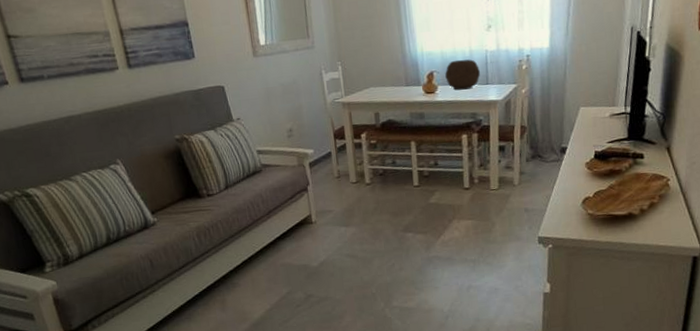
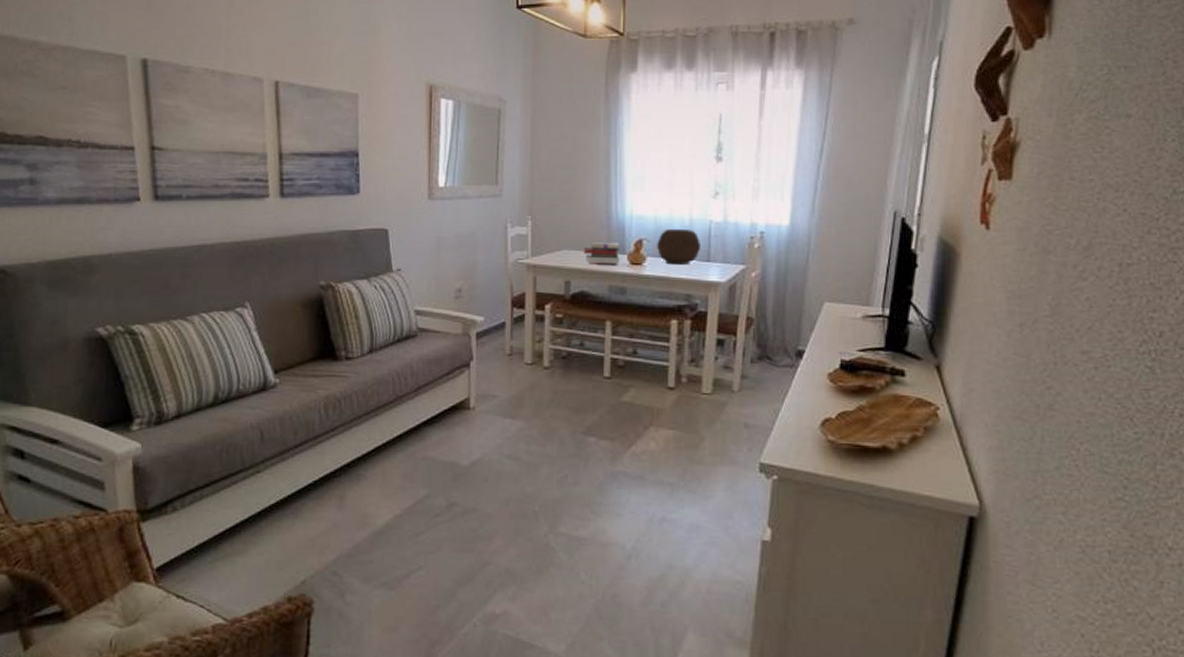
books: none [386,76,417,97] -> present [583,242,620,266]

